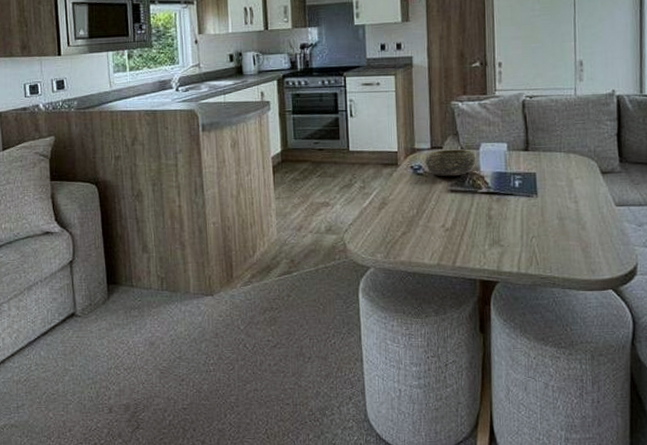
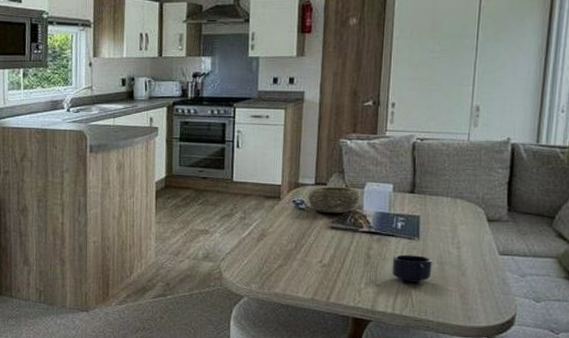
mug: none [513,212,553,240] -> present [392,254,432,283]

